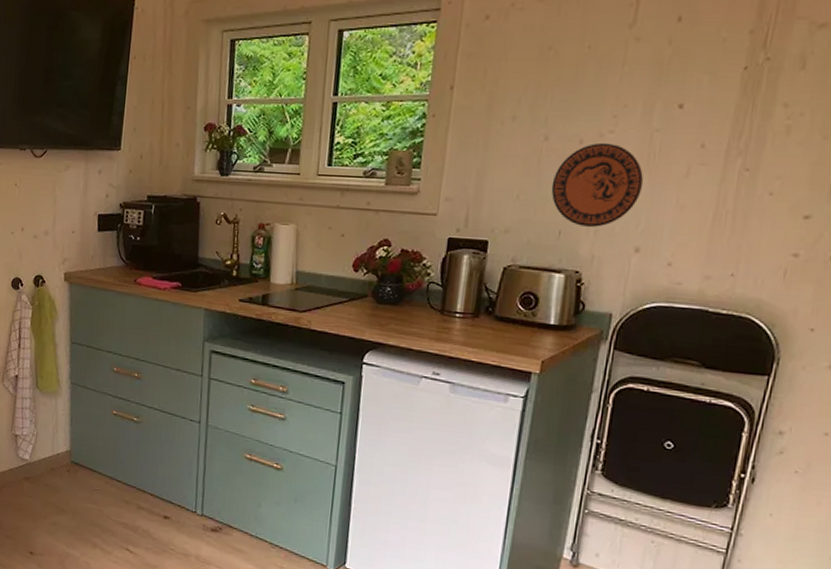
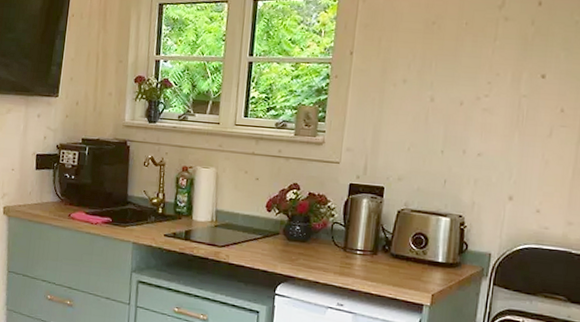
decorative plate: present [551,142,644,228] -> none [437,105,515,178]

